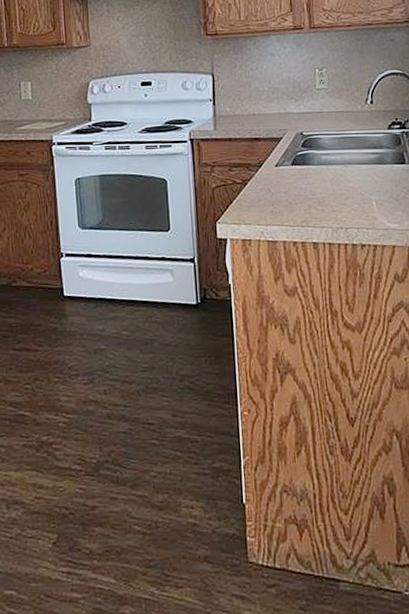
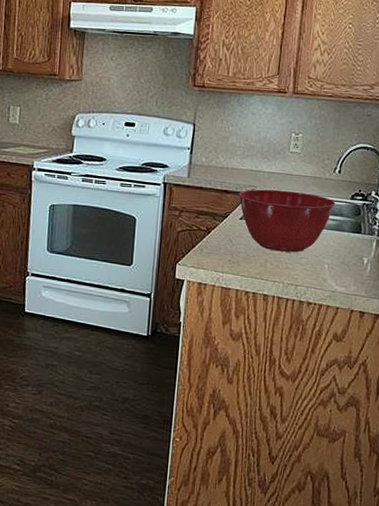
mixing bowl: none [270,129,373,195] -> present [238,189,336,253]

